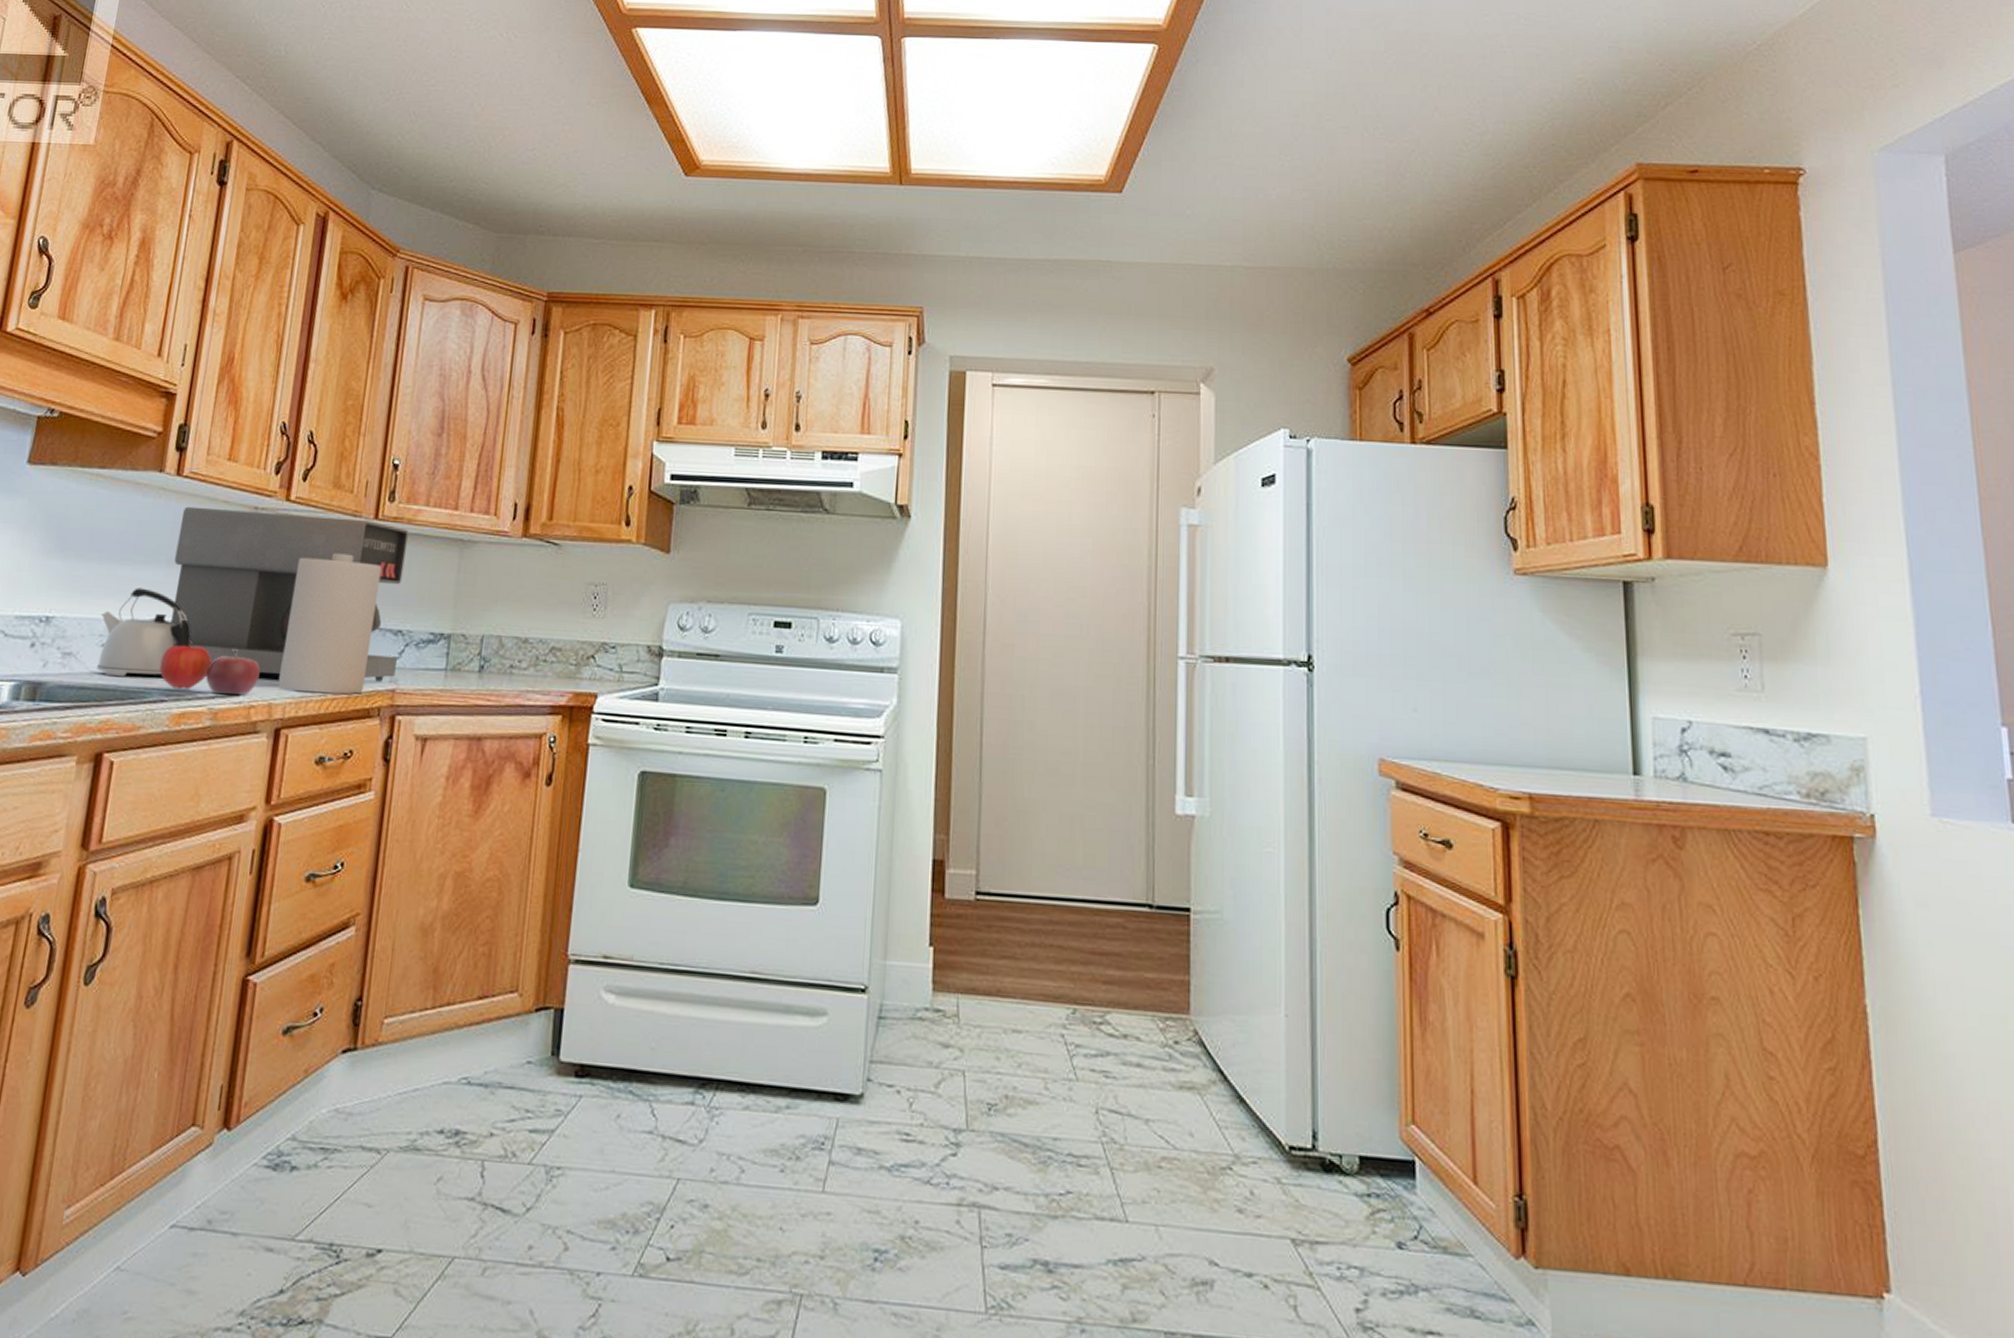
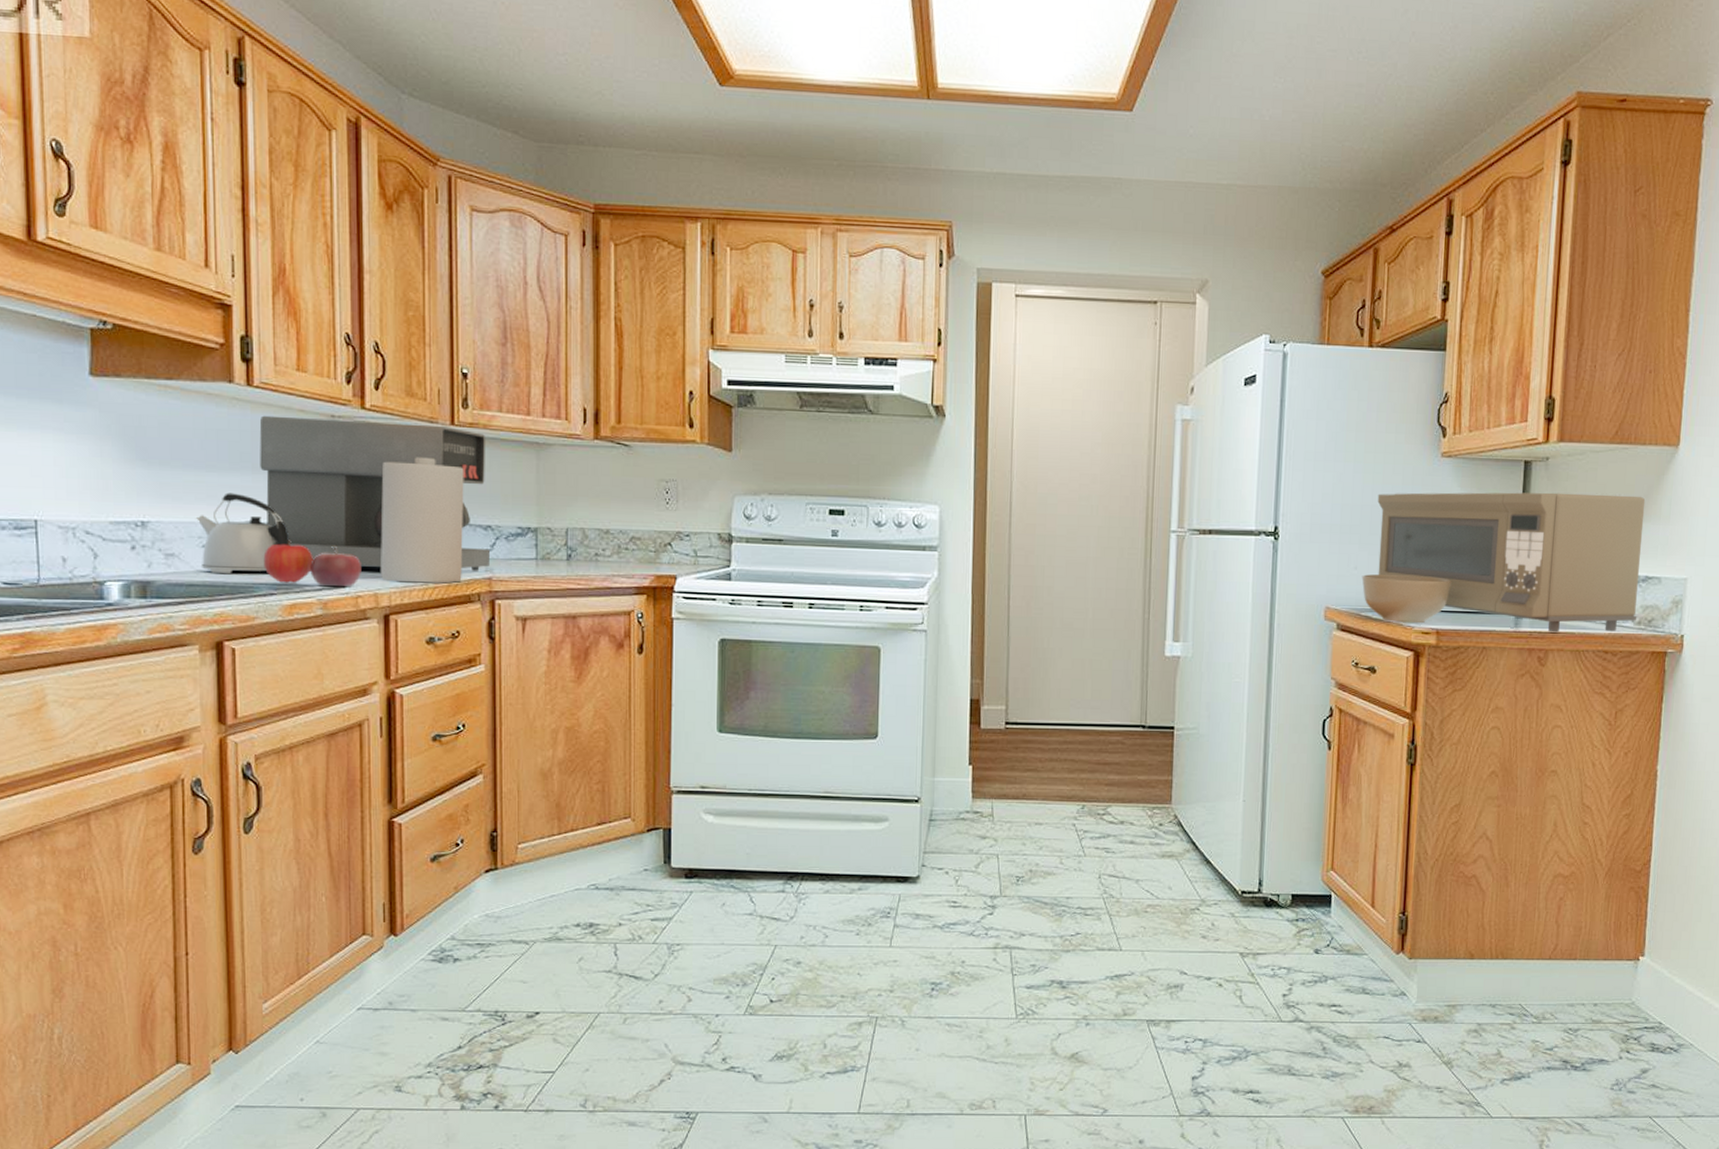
bowl: none [1423,718,1544,785] -> present [1361,574,1452,624]
microwave: none [1436,617,1804,806] -> present [1377,492,1646,633]

